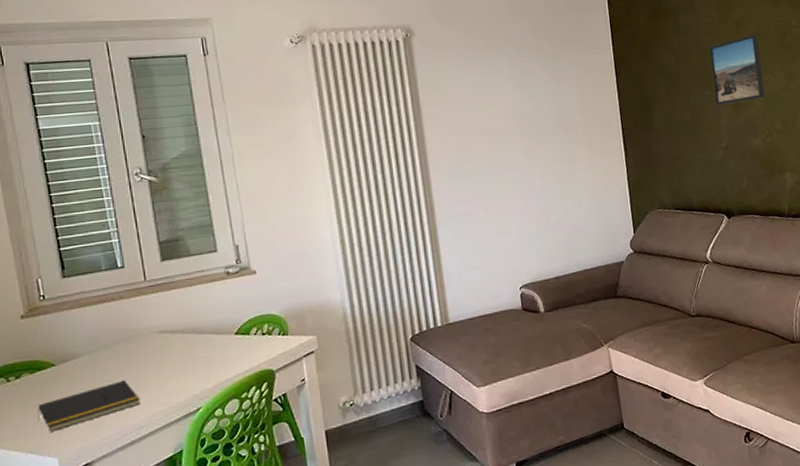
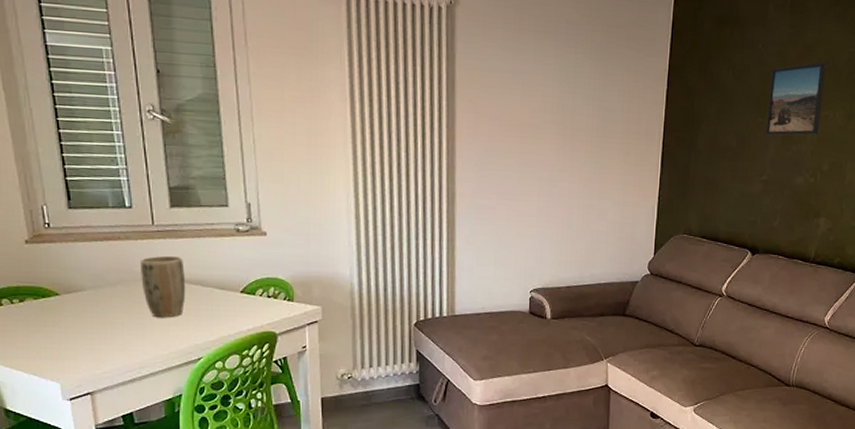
notepad: present [38,380,141,432] -> none [41,319,143,358]
plant pot: none [135,307,181,374] -> present [141,255,186,318]

